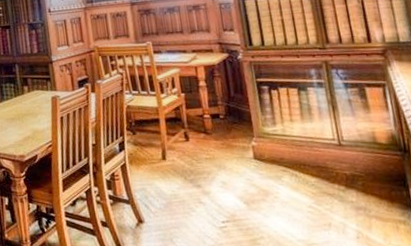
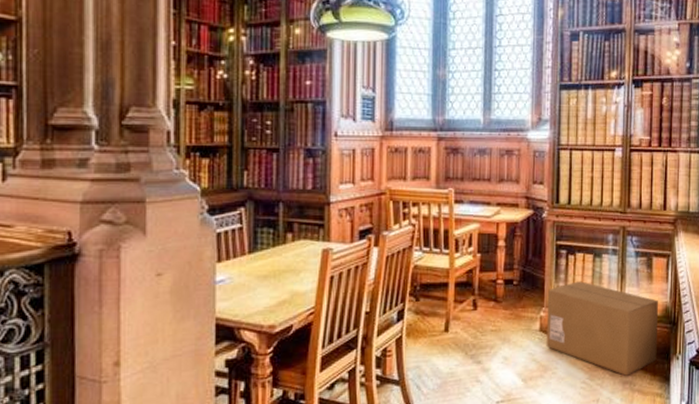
box: none [256,113,392,202] -> present [546,281,659,376]

